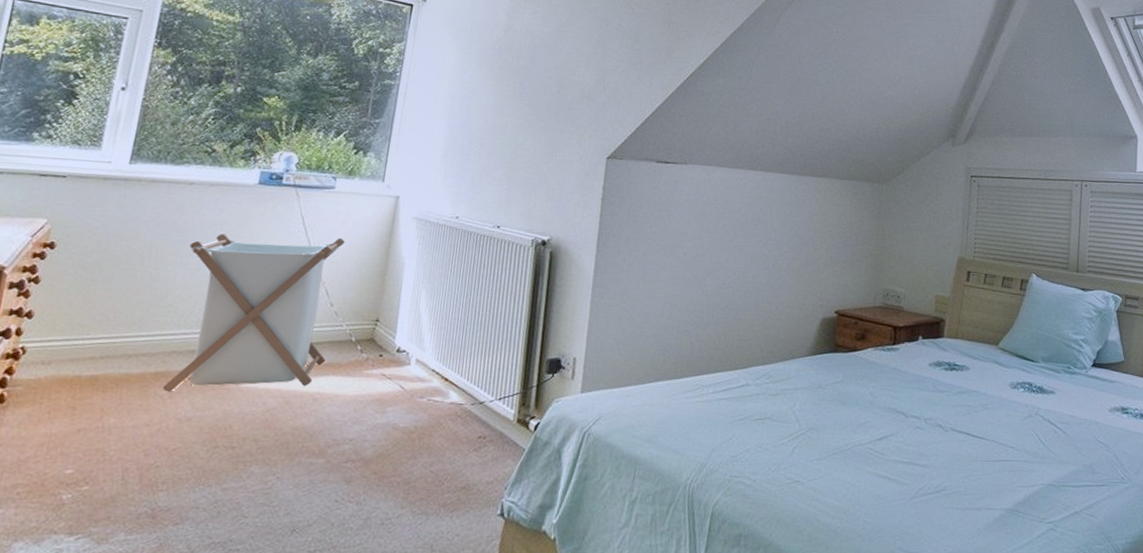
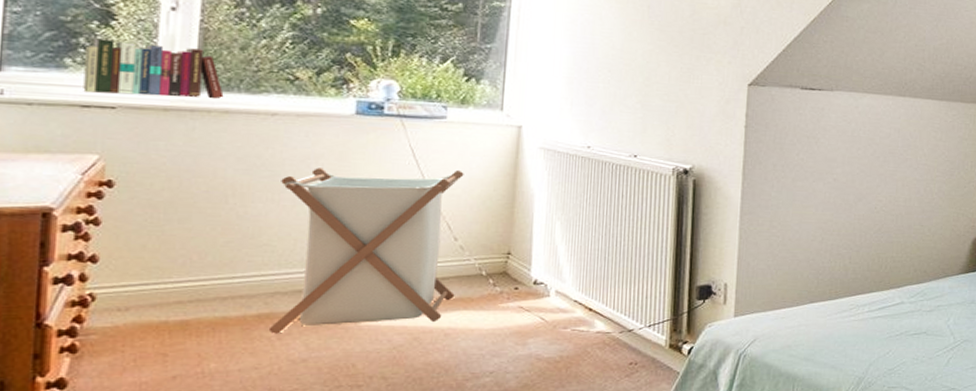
books: none [43,115,154,170] -> present [83,38,224,99]

